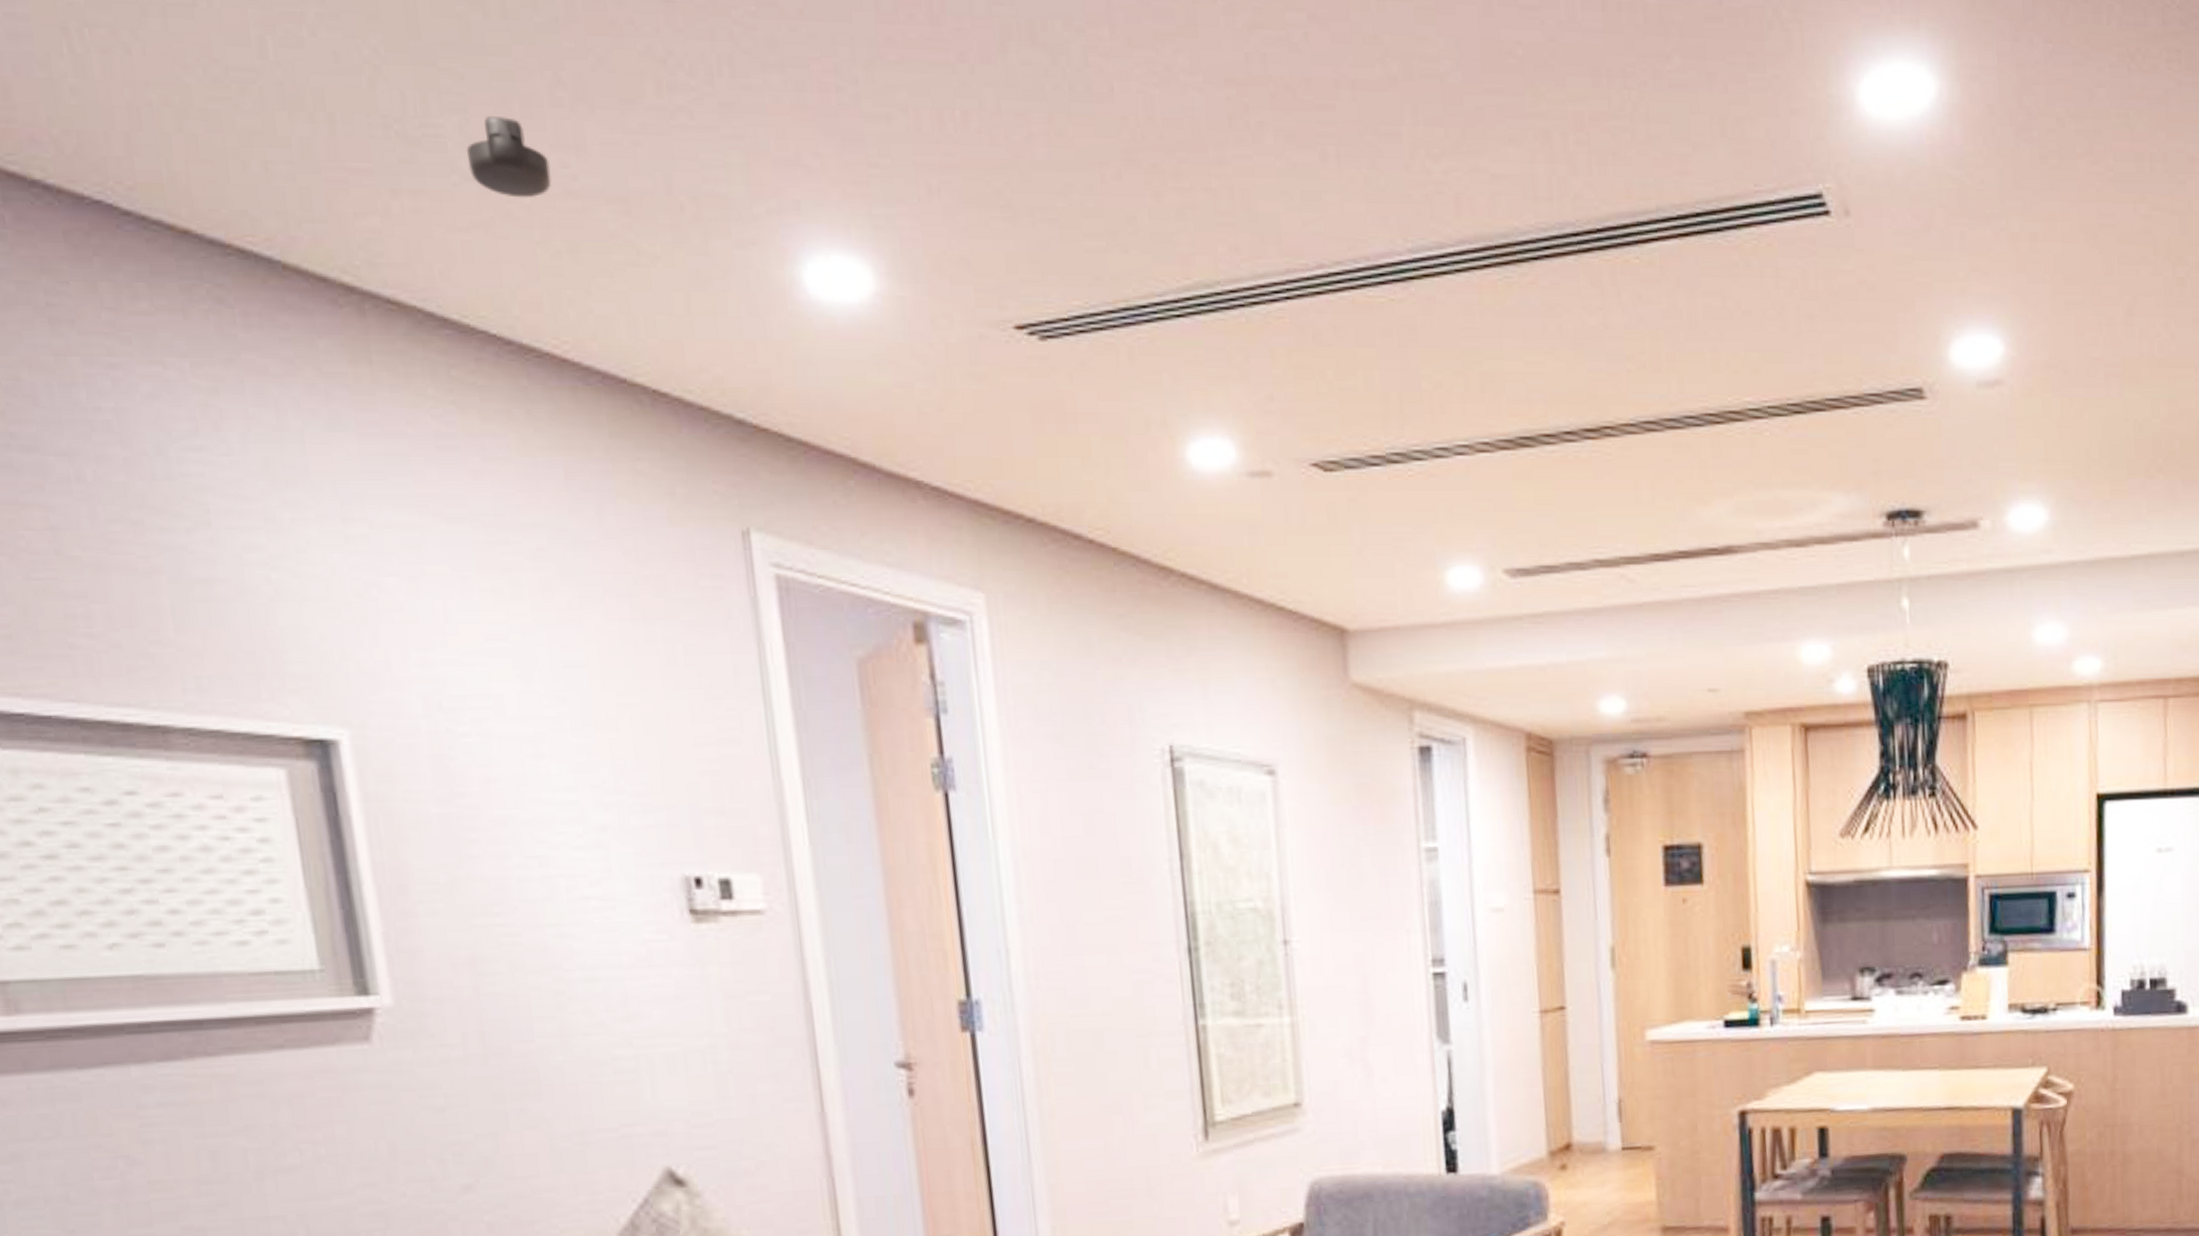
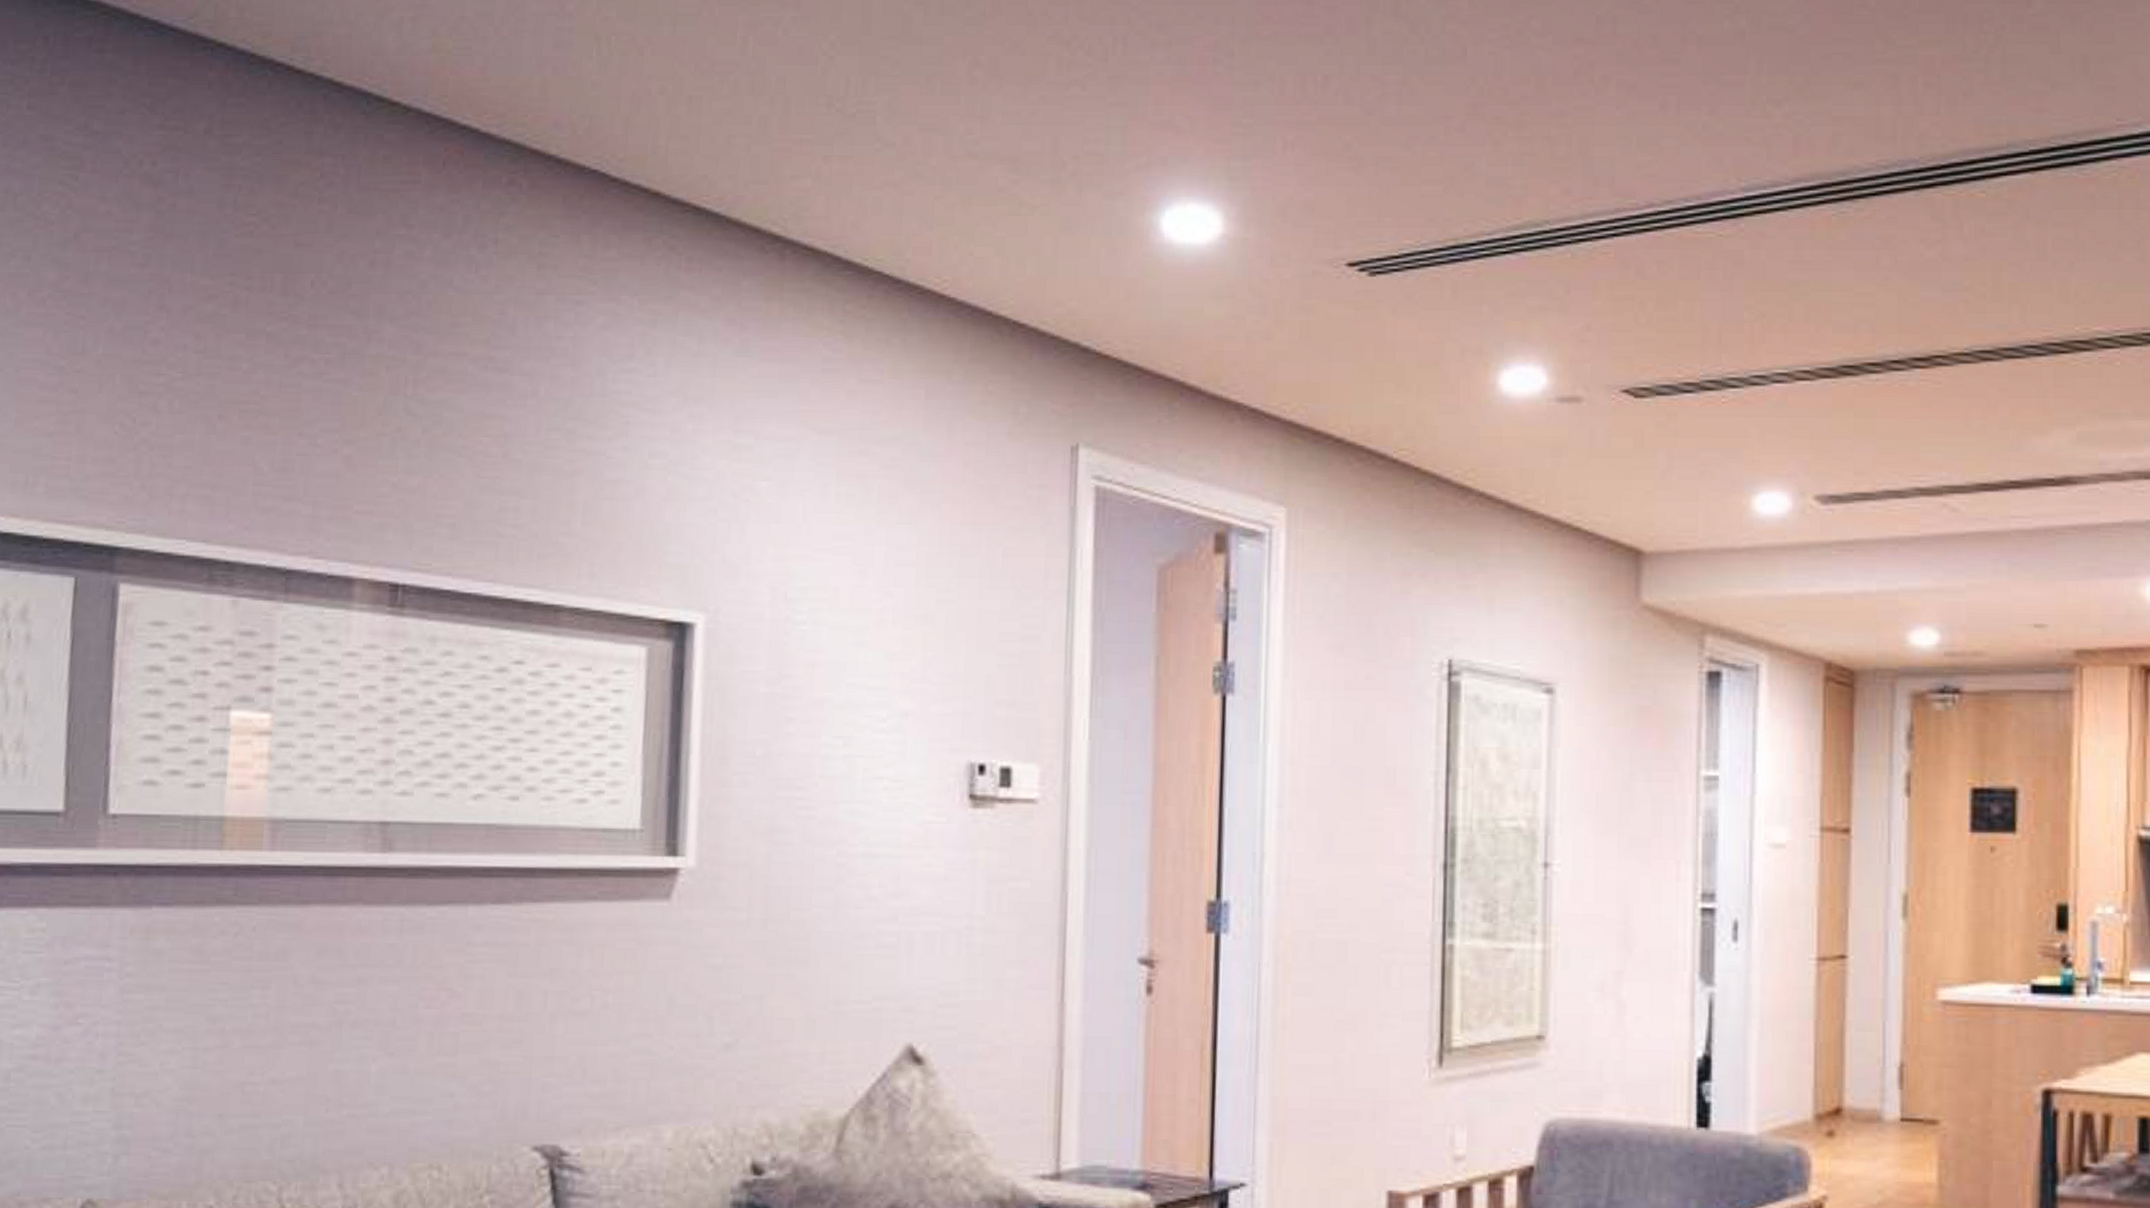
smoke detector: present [466,116,552,198] -> none [890,94,958,160]

